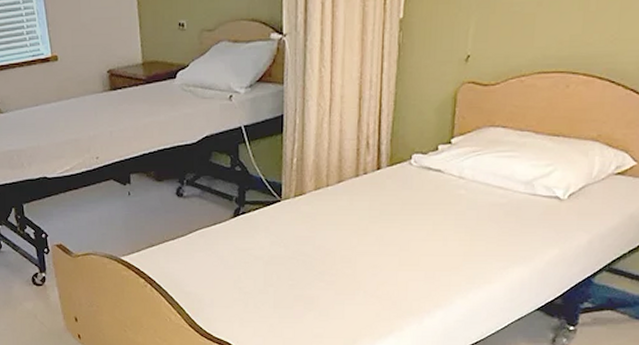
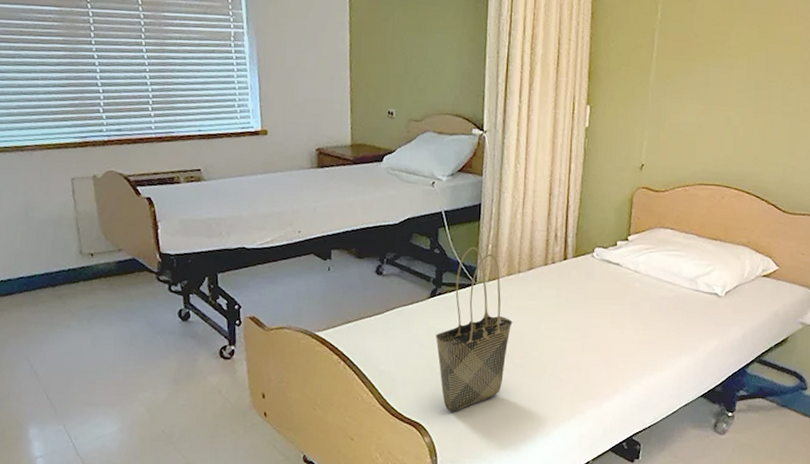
tote bag: none [241,161,322,331] -> present [436,246,513,412]

